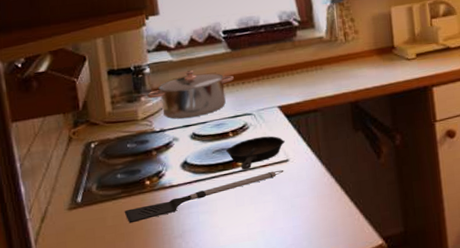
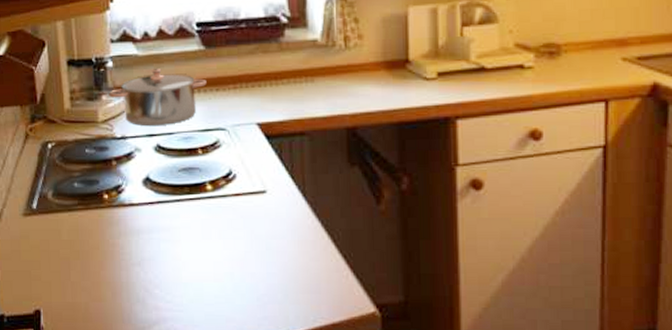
spatula: present [124,169,284,224] -> none [80,202,260,241]
frying pan: present [225,136,285,170] -> none [193,159,263,197]

